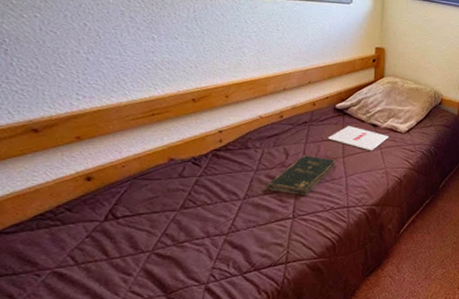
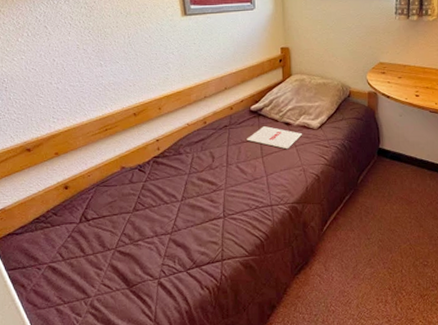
bible: present [267,155,336,196] -> none [199,157,256,196]

